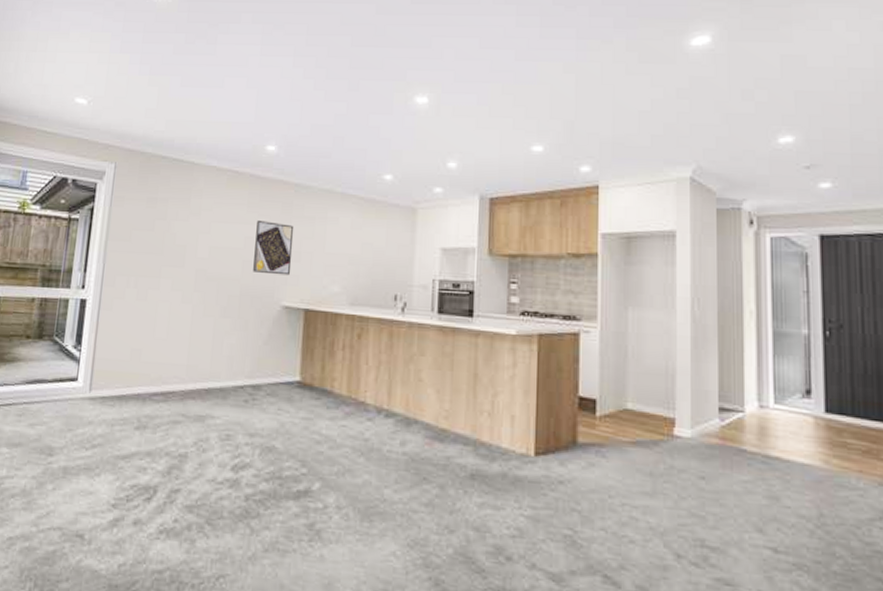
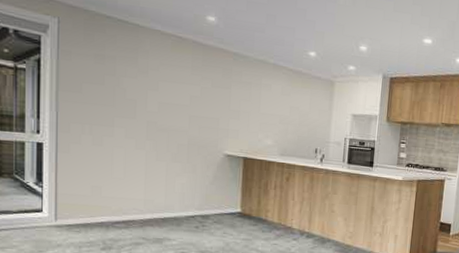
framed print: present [253,221,294,276] -> none [199,82,234,130]

